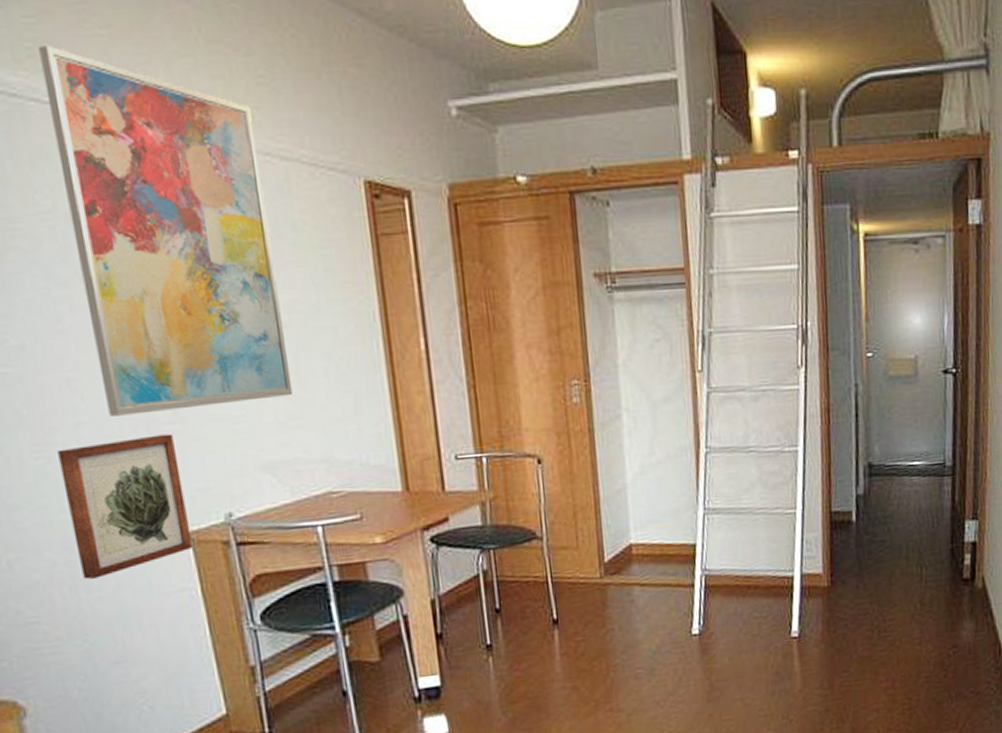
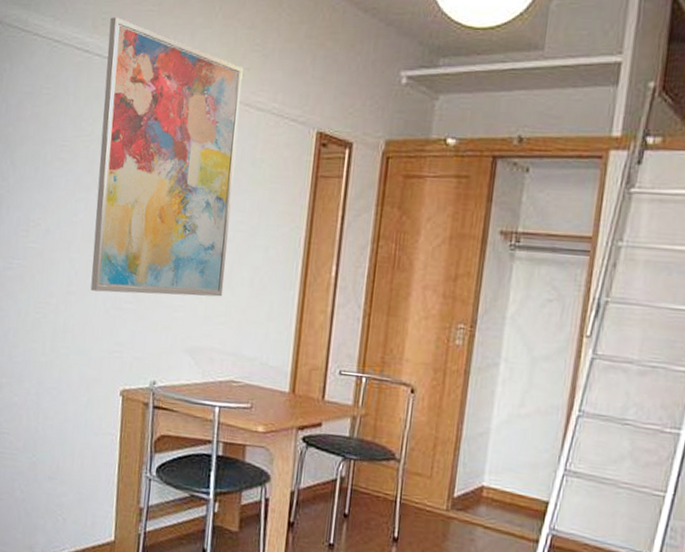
wall art: present [58,433,194,580] -> none [44,309,129,410]

